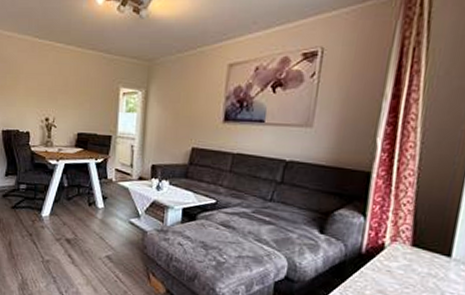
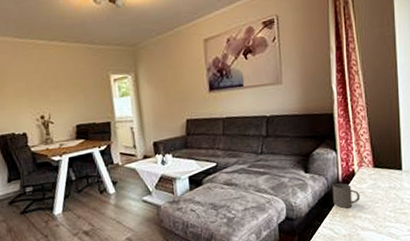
mug: none [348,253,387,285] -> present [332,183,361,209]

